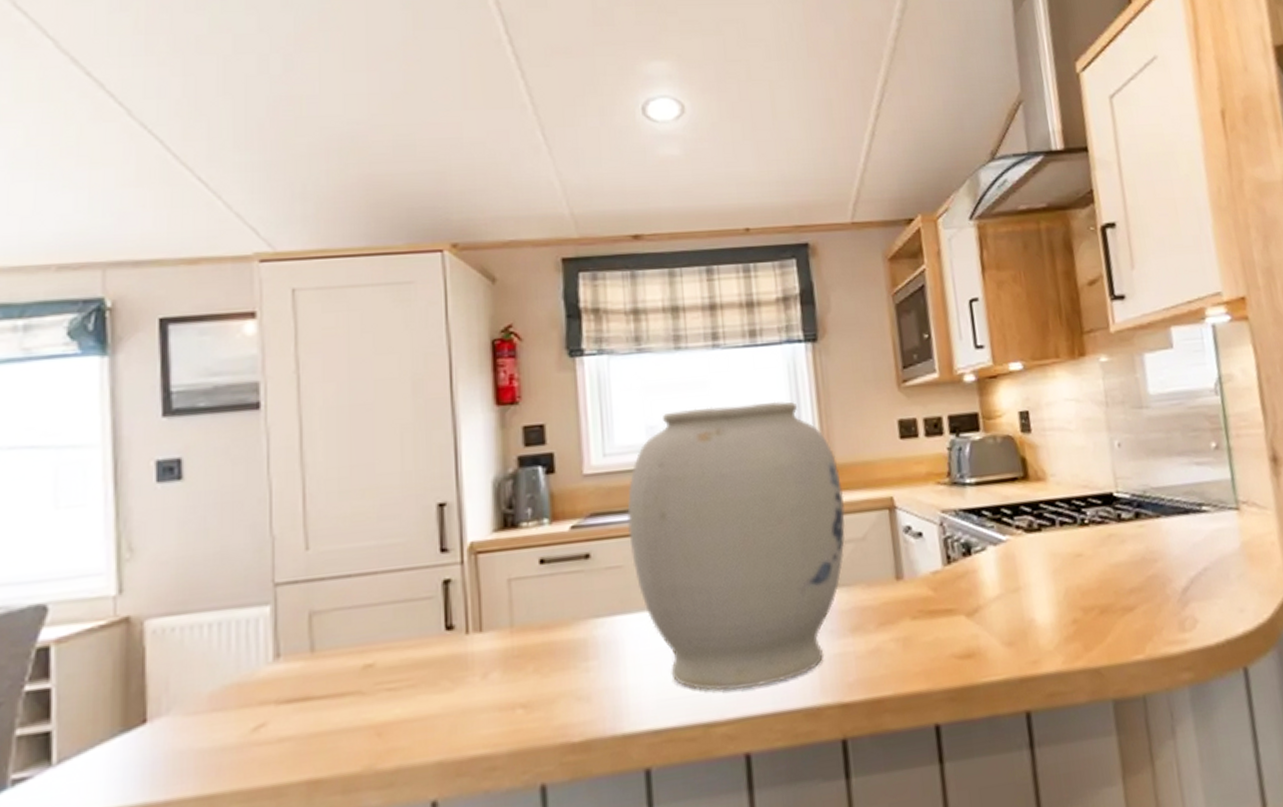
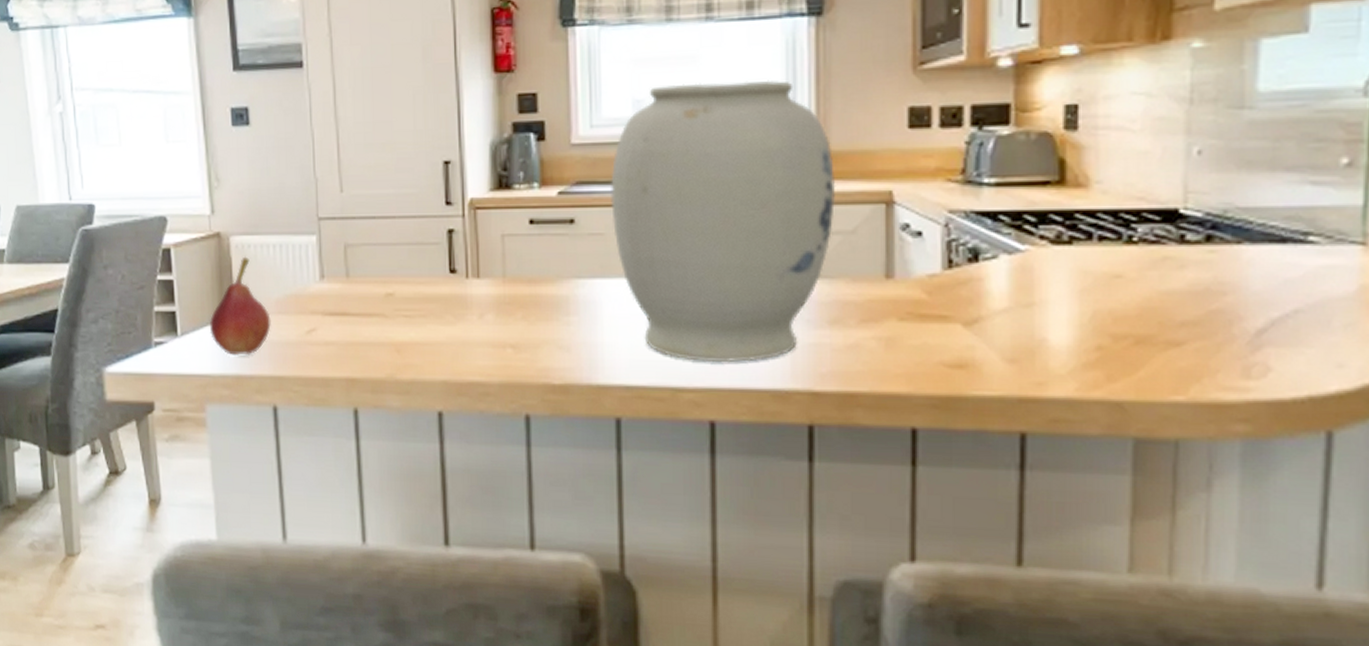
fruit: none [104,643,200,779] -> present [209,256,271,356]

